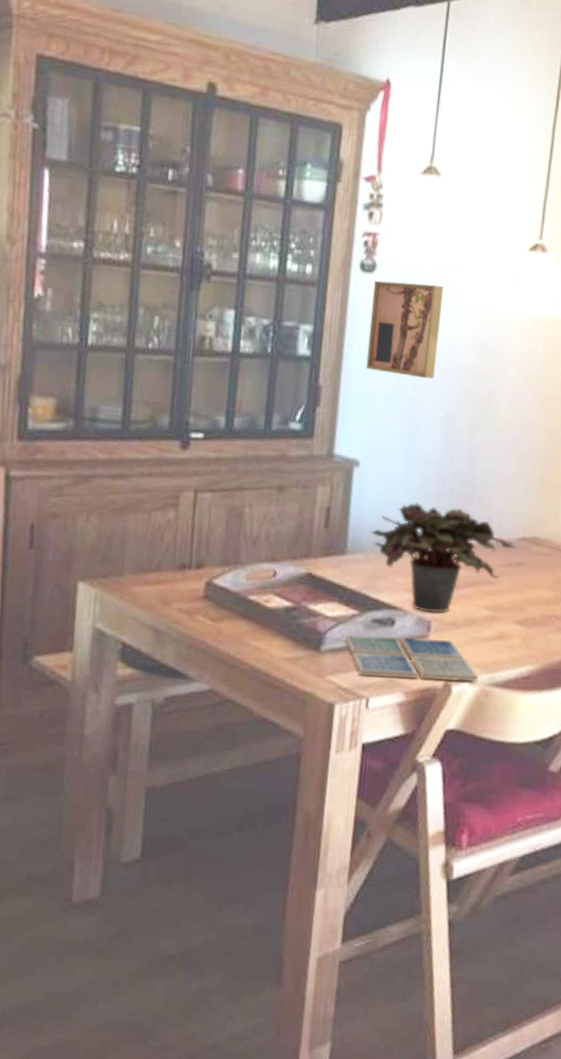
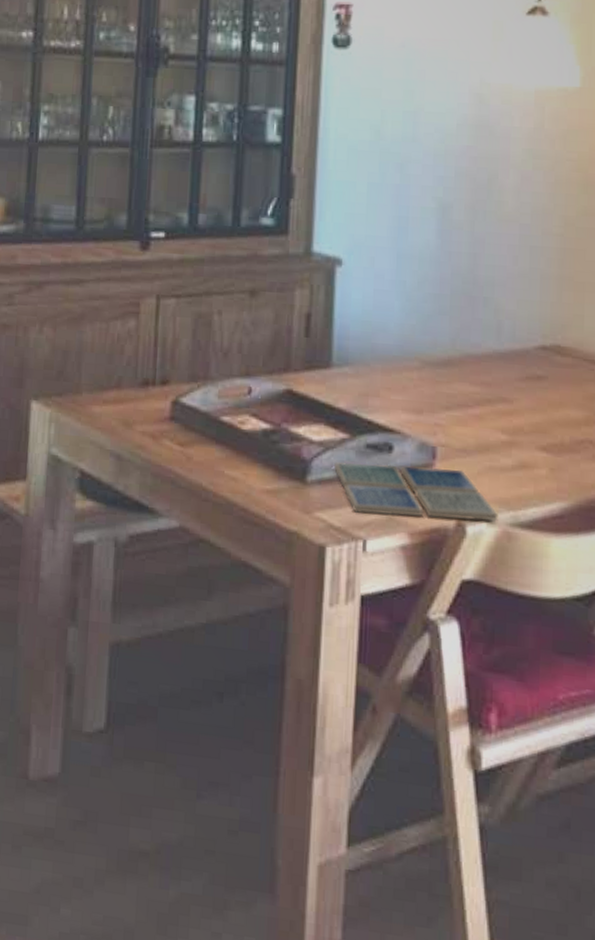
wall art: present [366,280,443,379] -> none [344,56,429,164]
potted plant: present [371,502,518,614] -> none [359,306,536,438]

